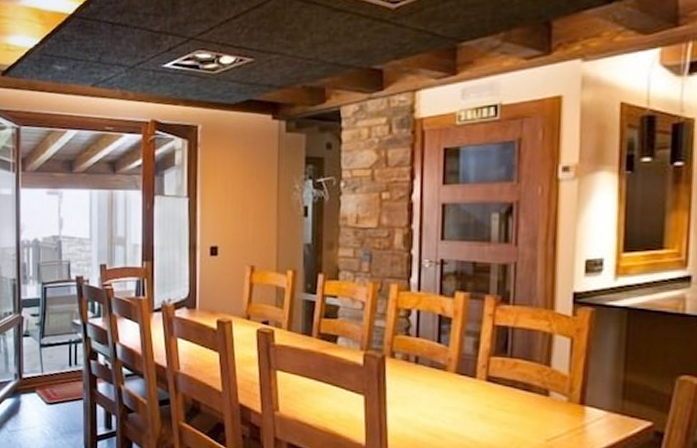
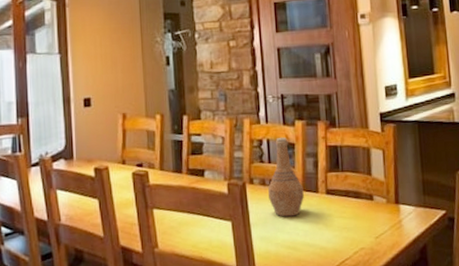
vase: none [412,310,457,401] -> present [268,138,304,217]

